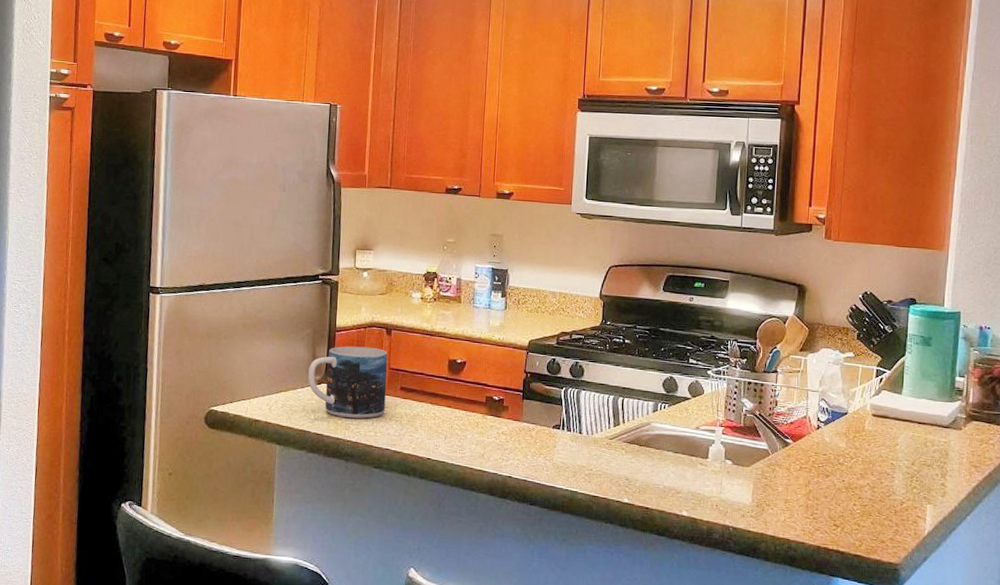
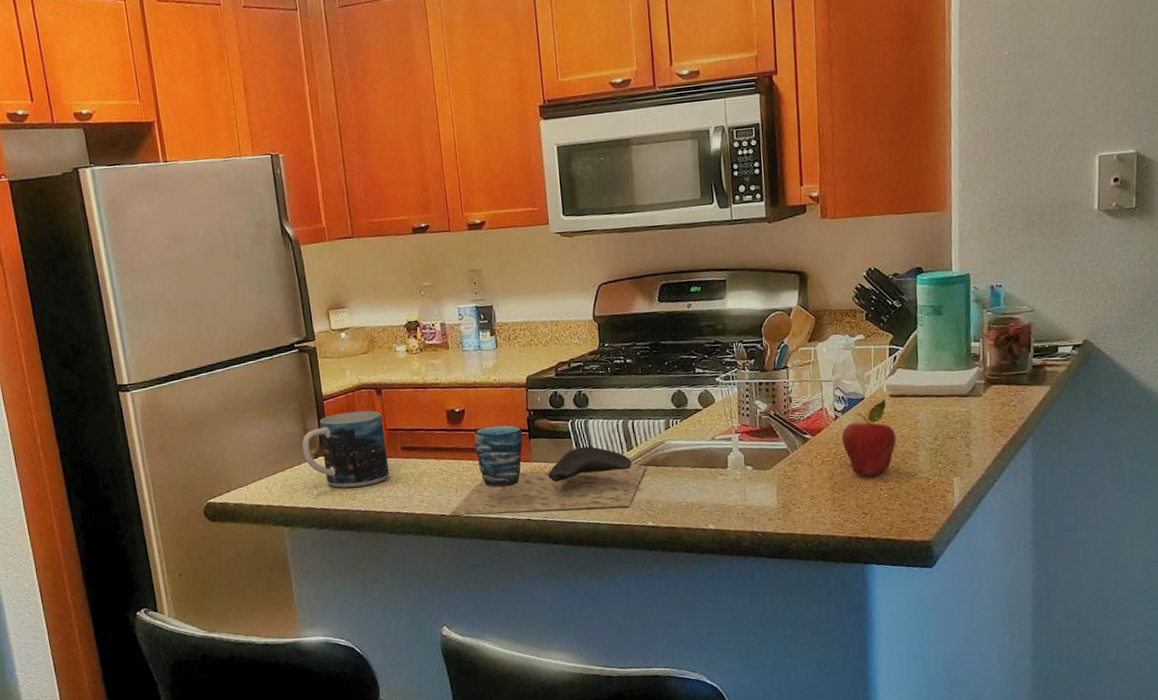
cup: none [434,381,631,480] -> present [449,425,647,515]
fruit: none [821,417,875,490] -> present [841,399,896,476]

